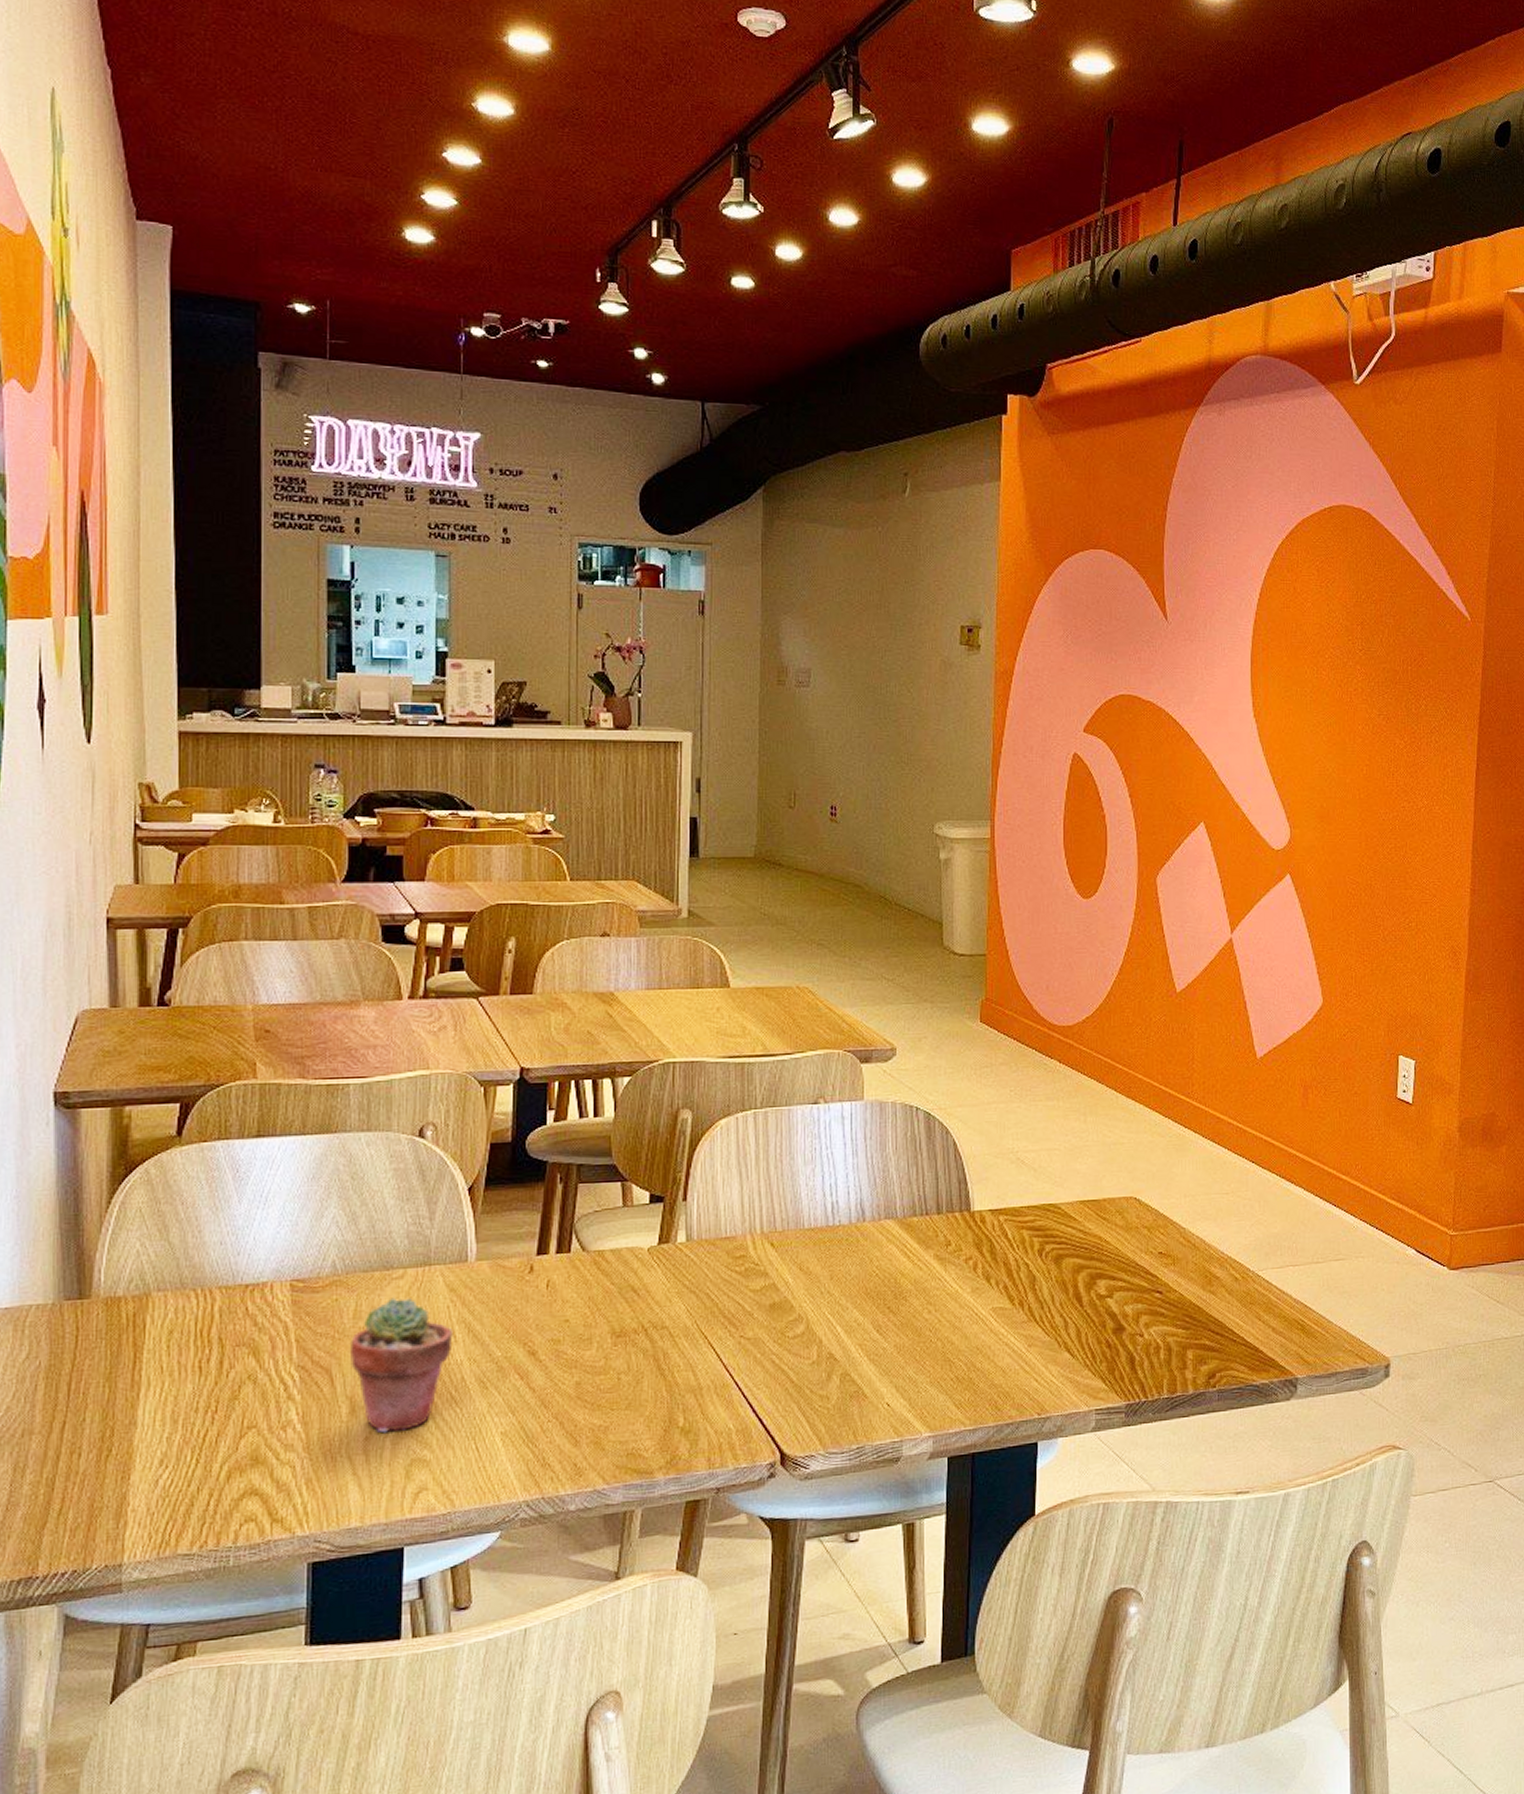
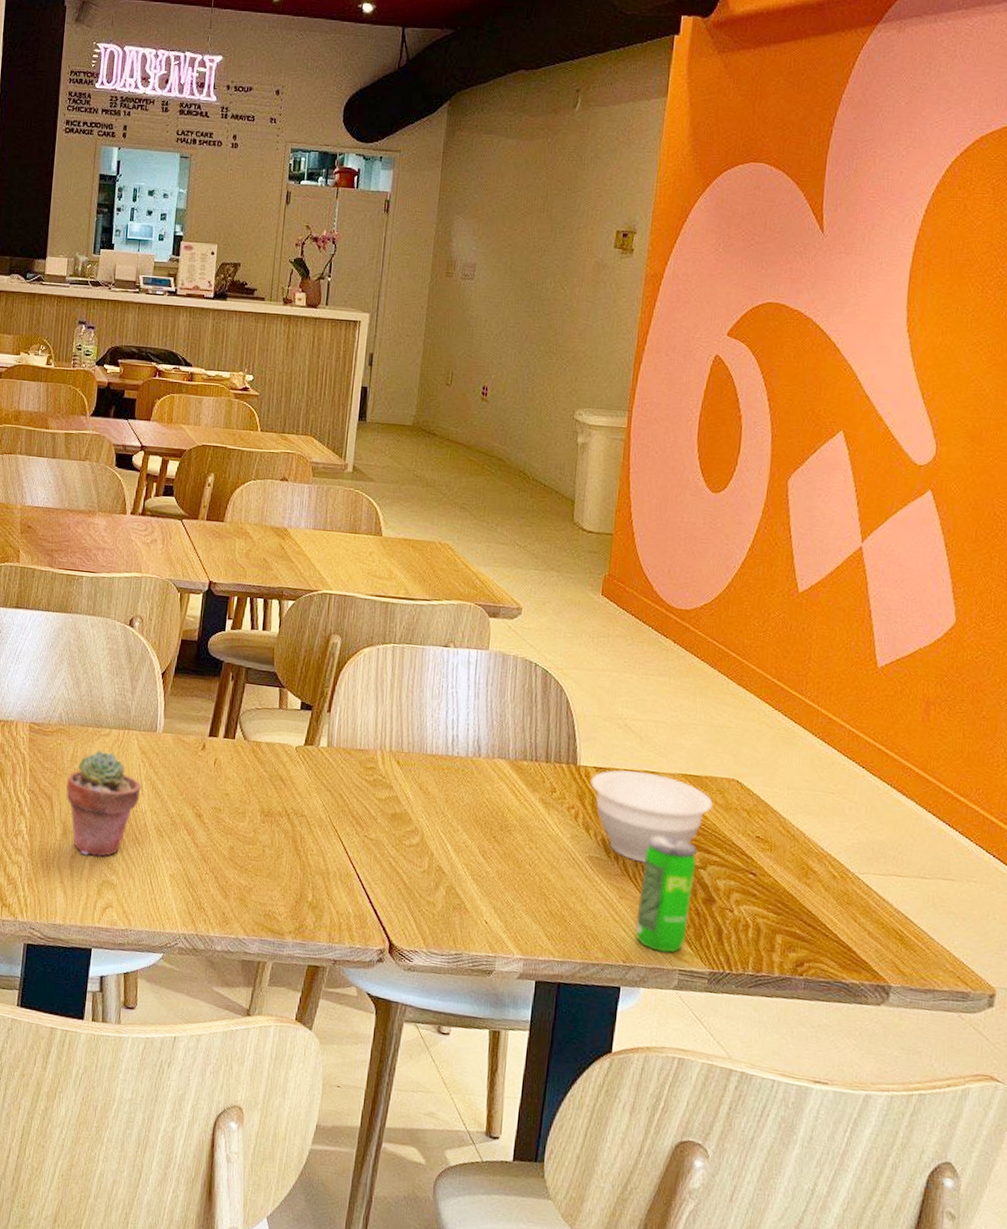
bowl: none [987,1206,1113,1304] -> present [591,770,713,863]
beverage can: none [1047,1269,1103,1396] -> present [635,835,697,953]

